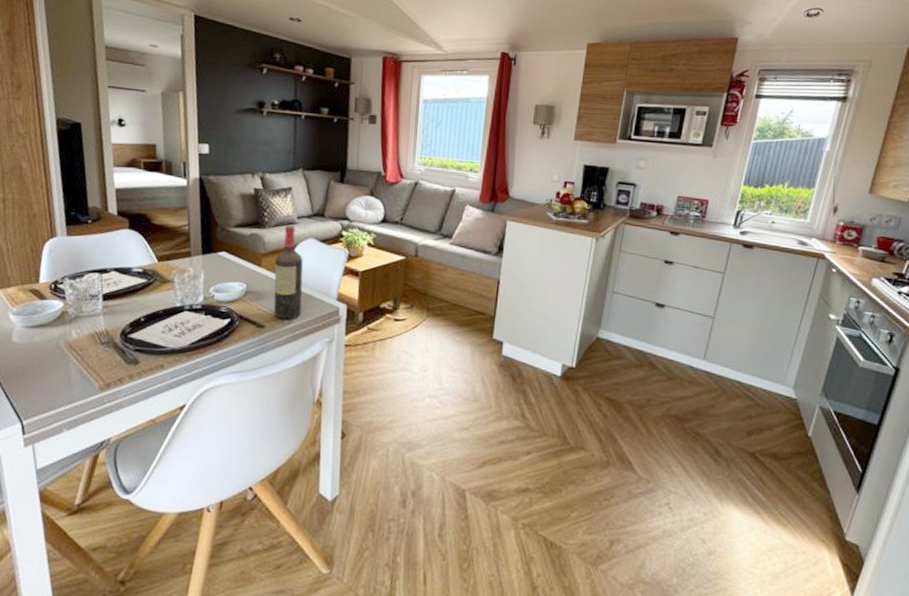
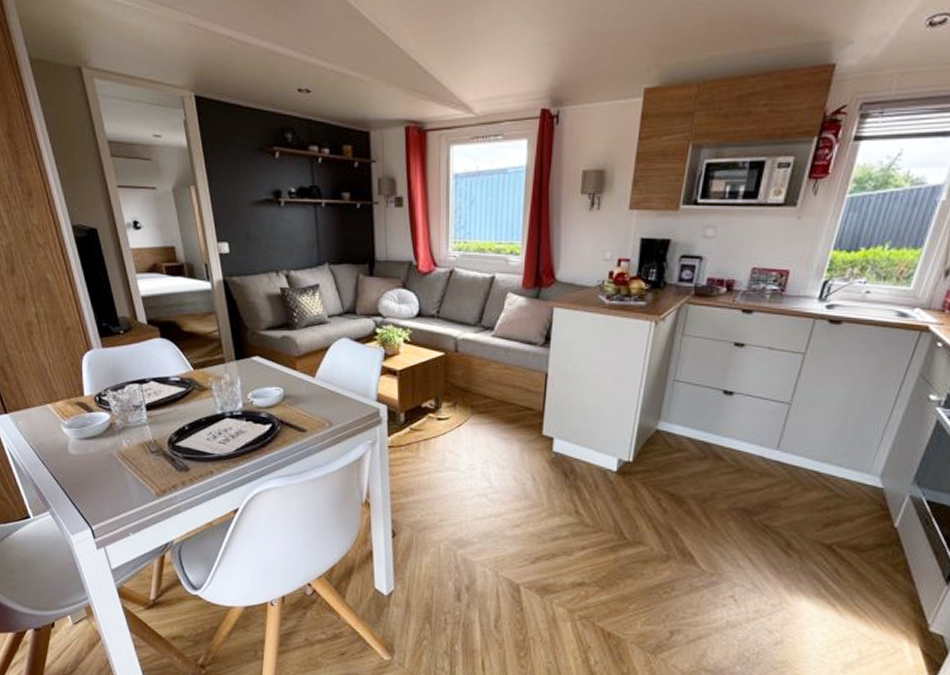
wine bottle: present [273,226,303,320] -> none [310,326,342,423]

